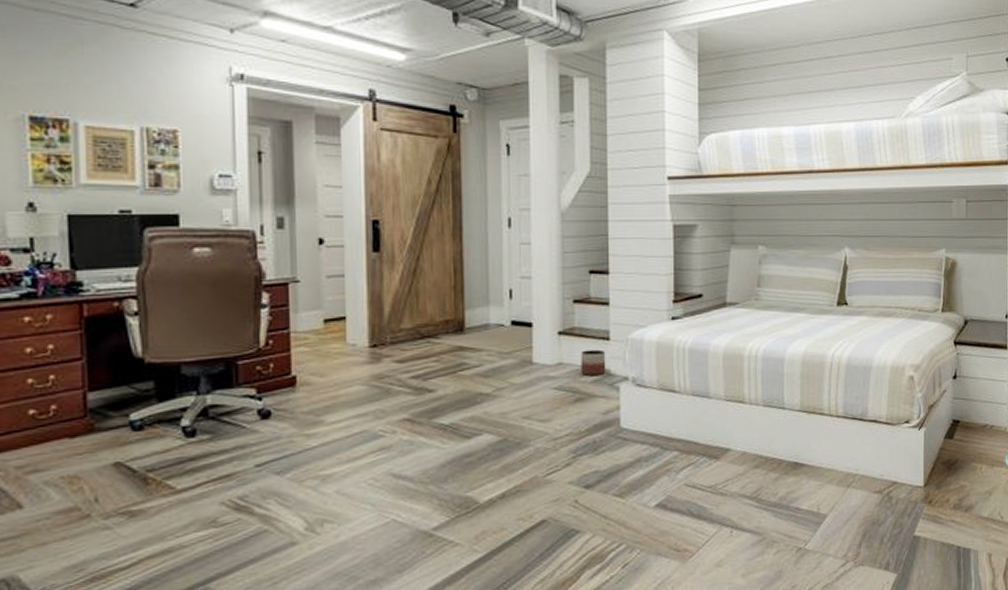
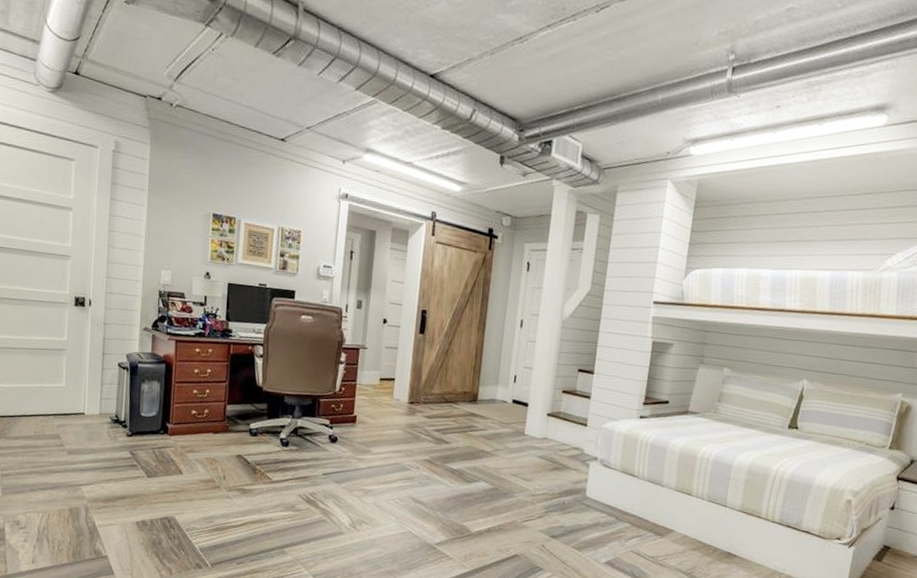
planter: present [581,349,606,376] -> none [561,431,583,453]

